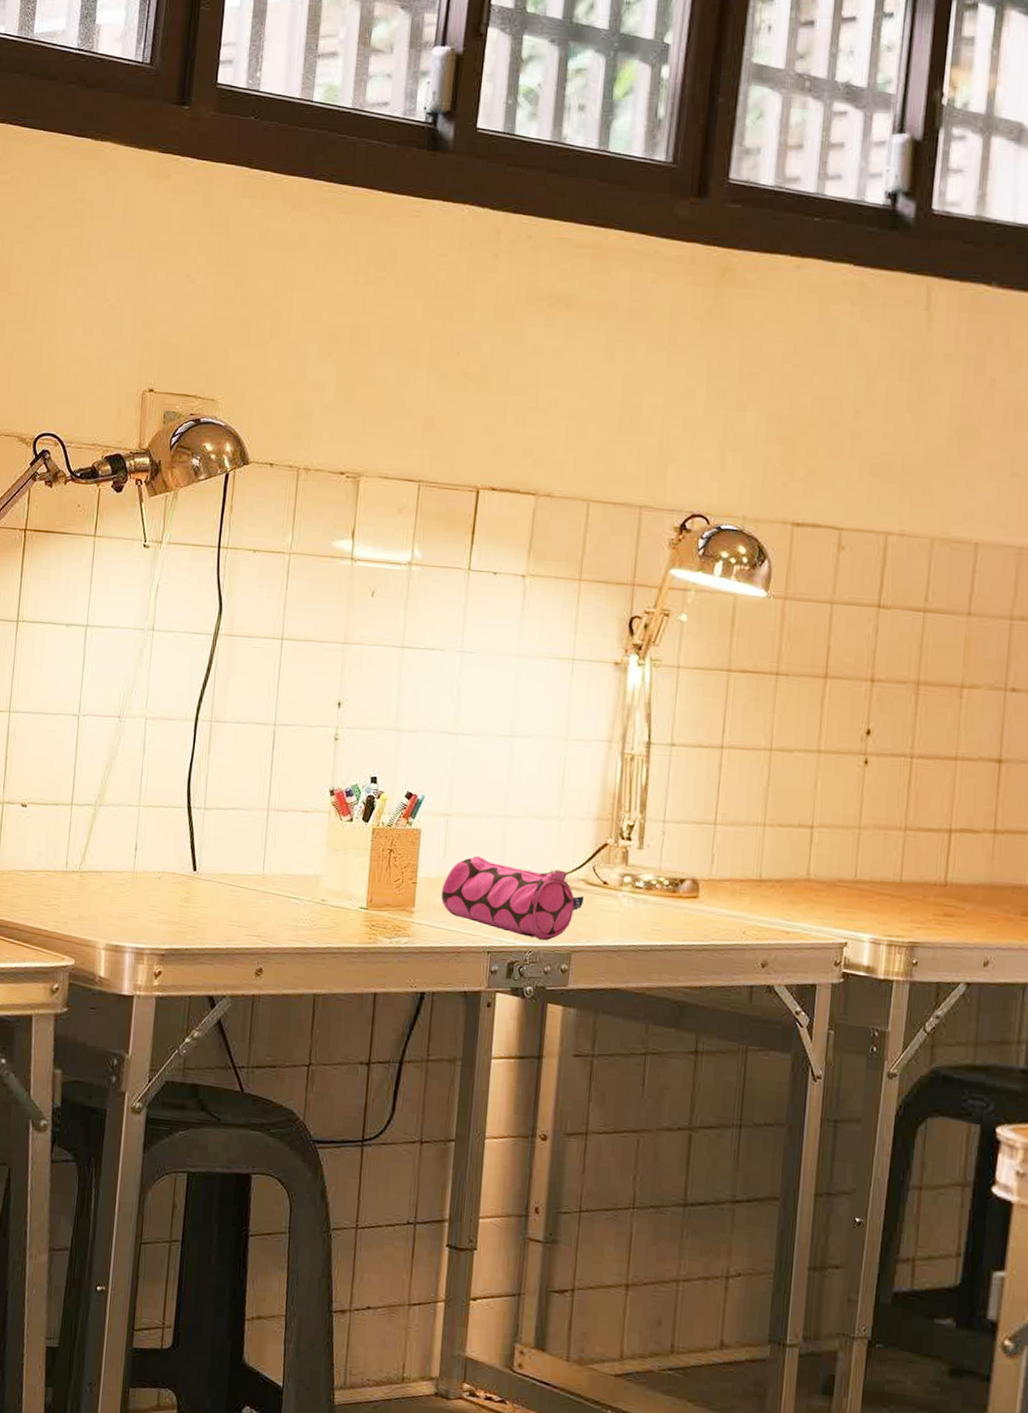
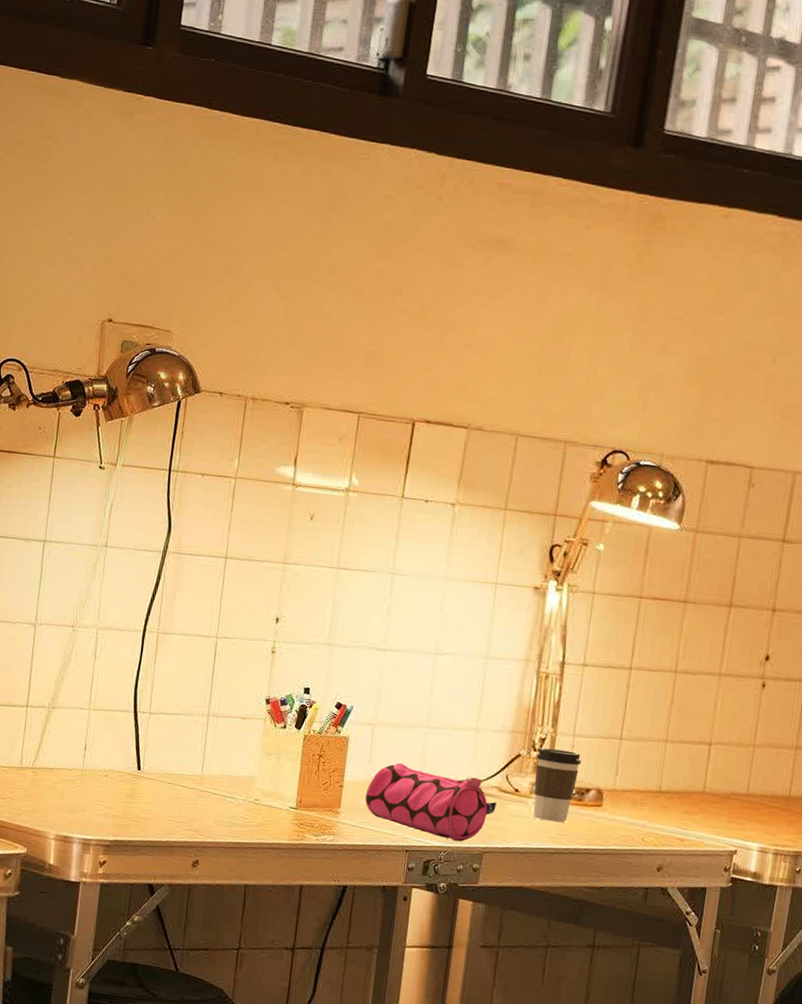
coffee cup: none [624,835,674,917] -> present [533,747,581,823]

